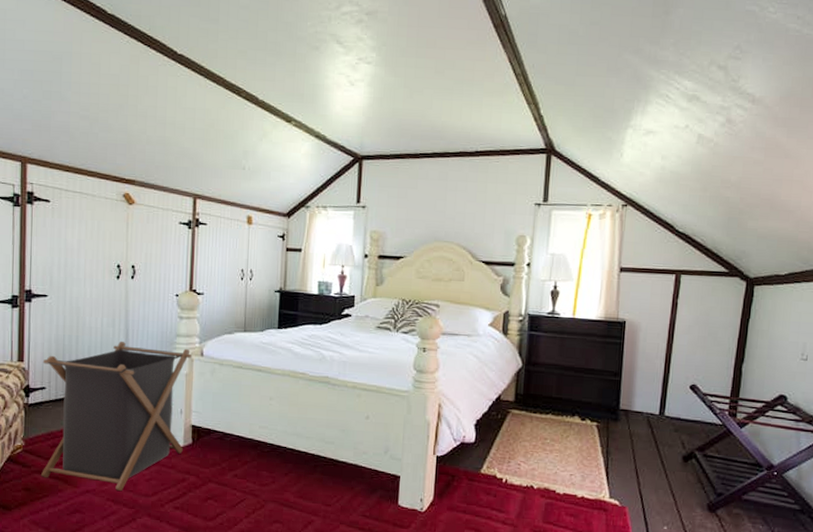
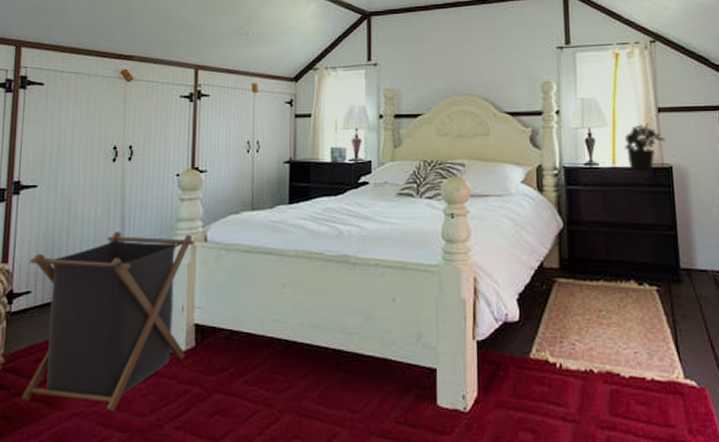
potted plant: none [585,280,624,325] -> present [624,123,666,172]

